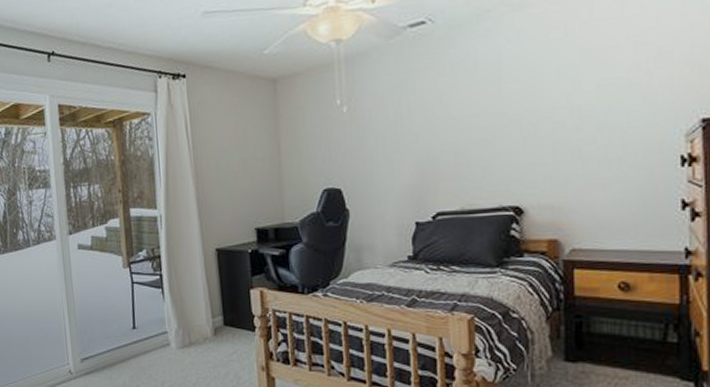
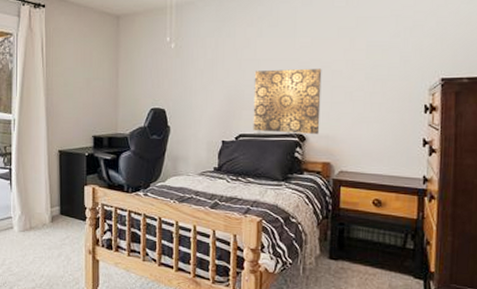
wall art: none [451,121,541,207] -> present [253,68,322,134]

